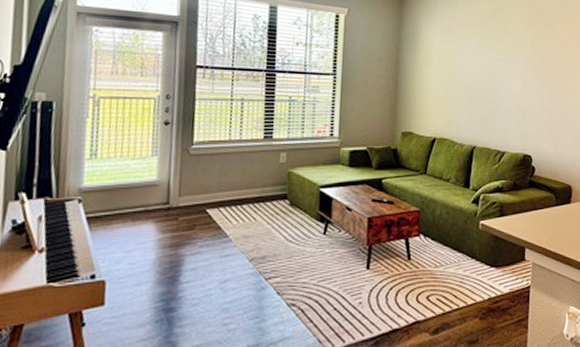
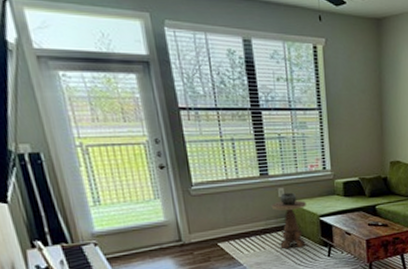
side table: none [270,158,307,222] -> present [271,192,306,249]

